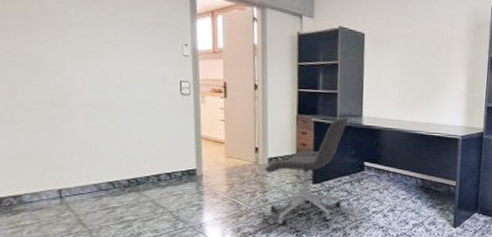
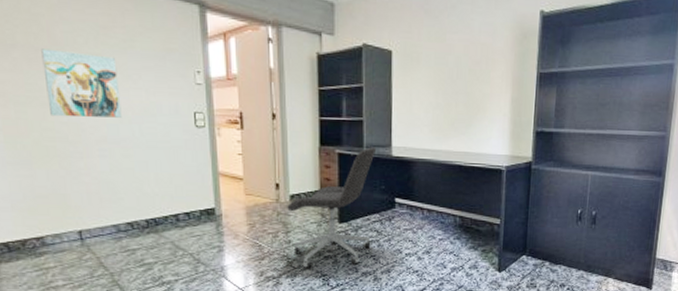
wall art: none [31,17,109,84] -> present [41,48,122,118]

